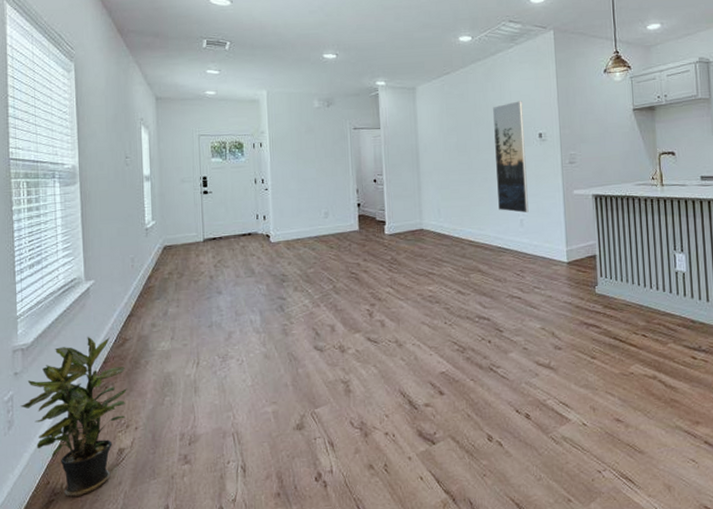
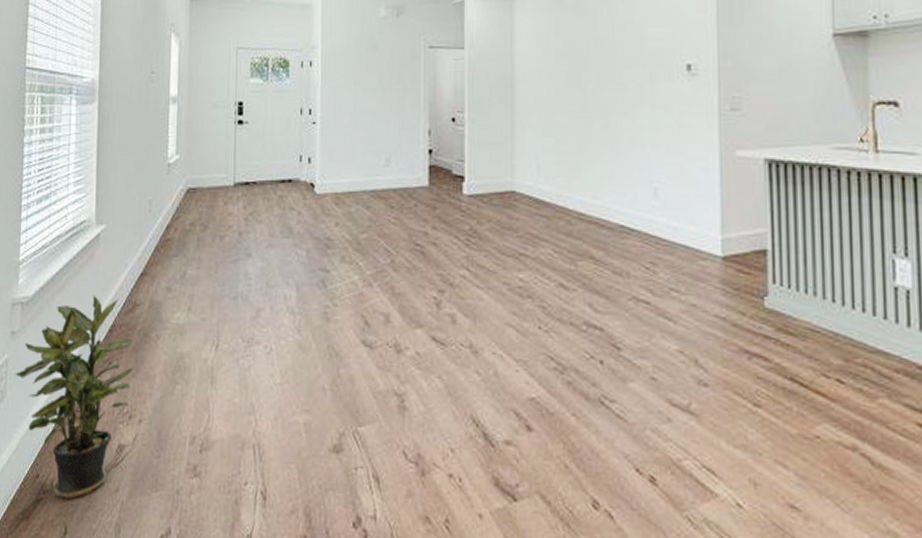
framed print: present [493,101,529,213] -> none [621,16,667,180]

